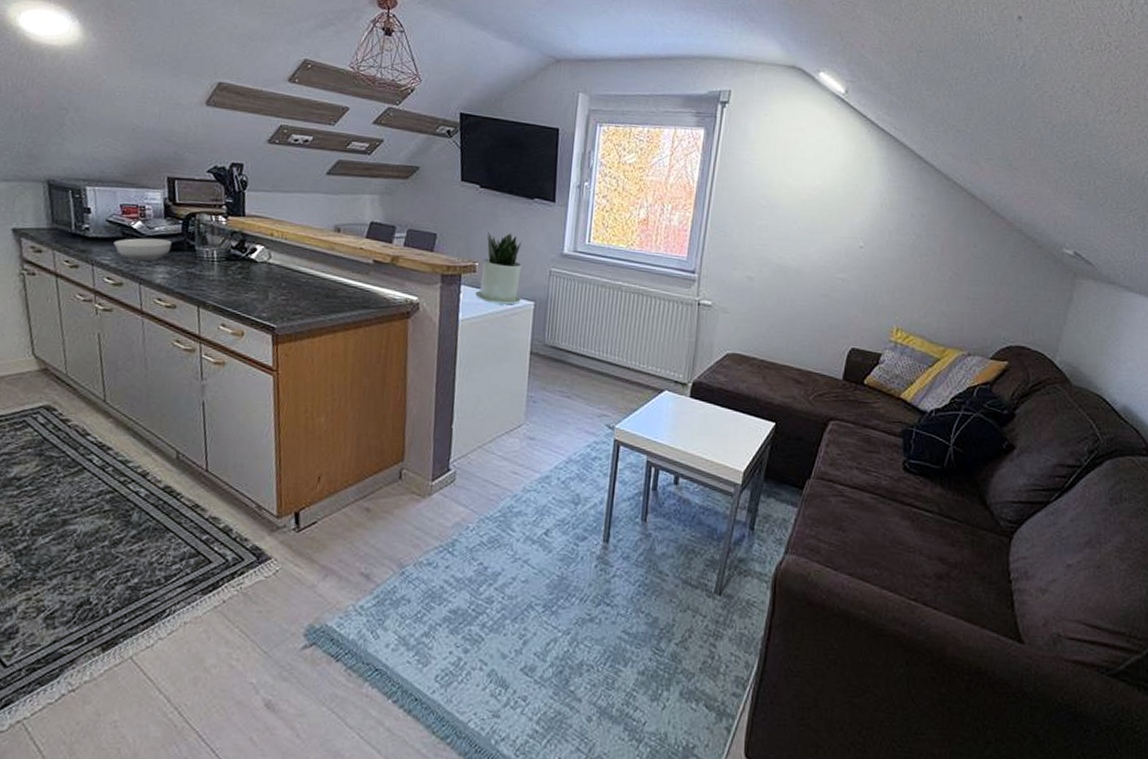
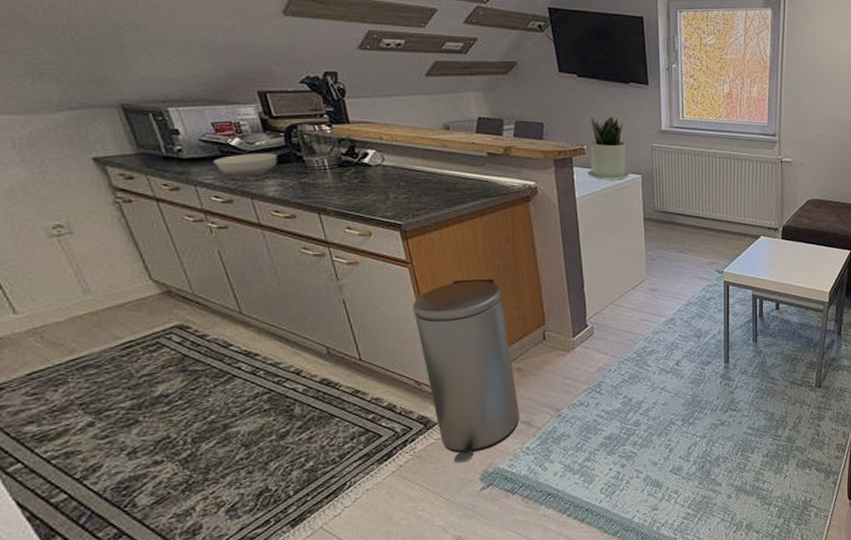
pedal bin: none [269,395,363,611] -> present [413,279,520,464]

